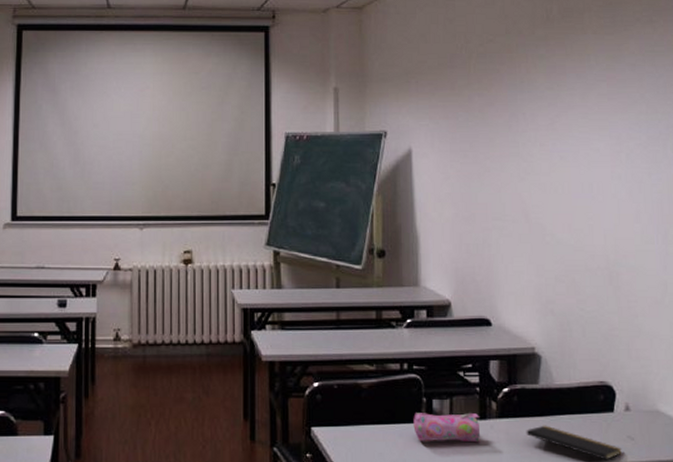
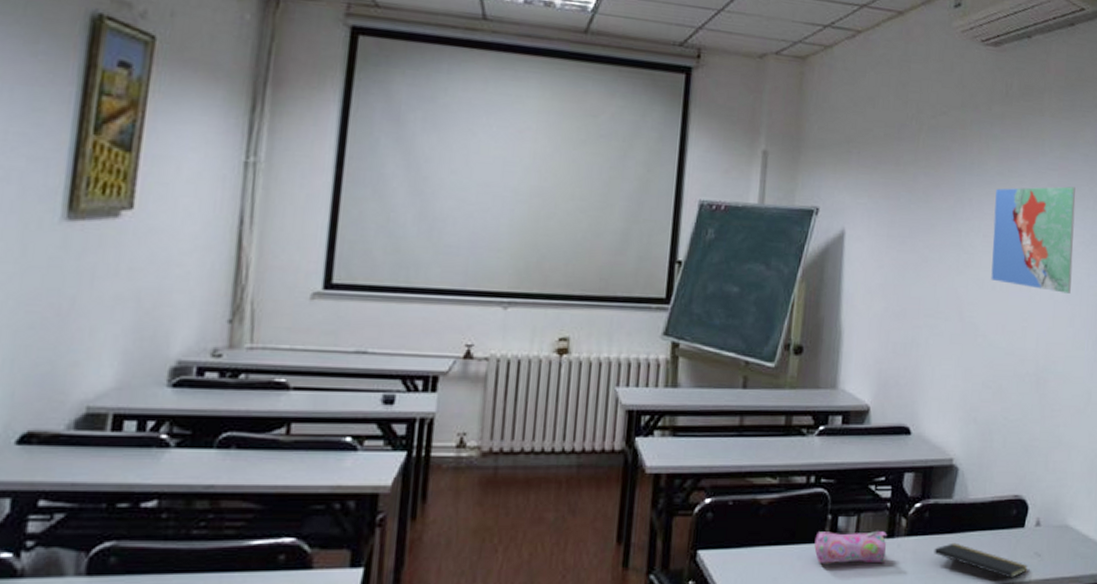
map: none [548,94,633,192] -> present [991,186,1076,294]

